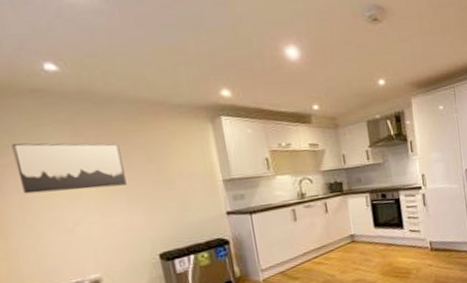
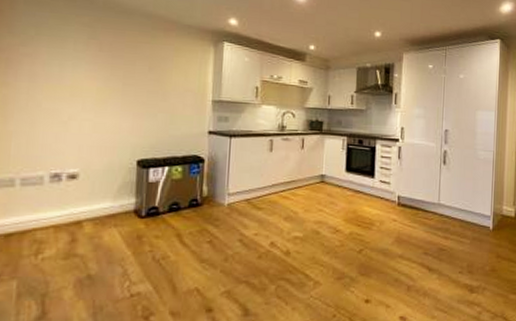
wall art: present [11,143,127,194] -> none [33,37,128,90]

